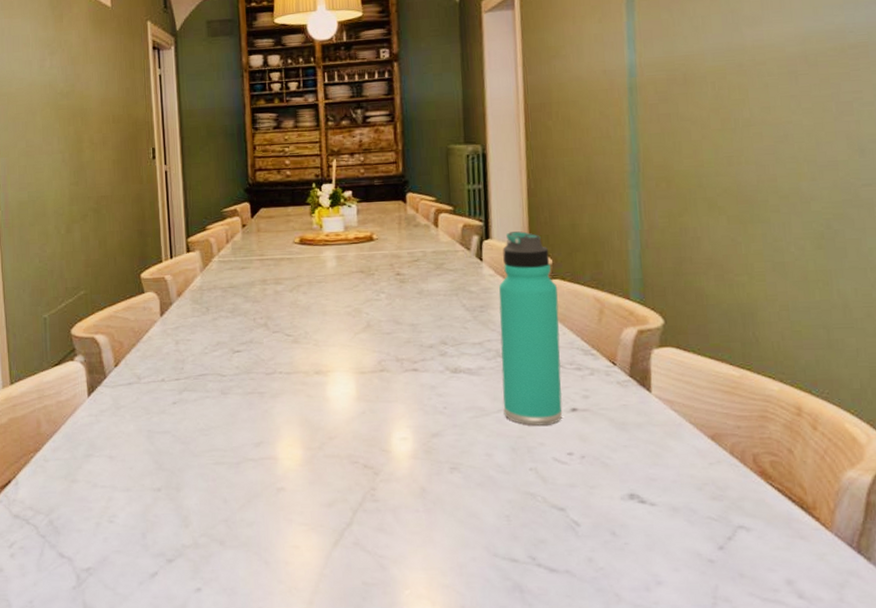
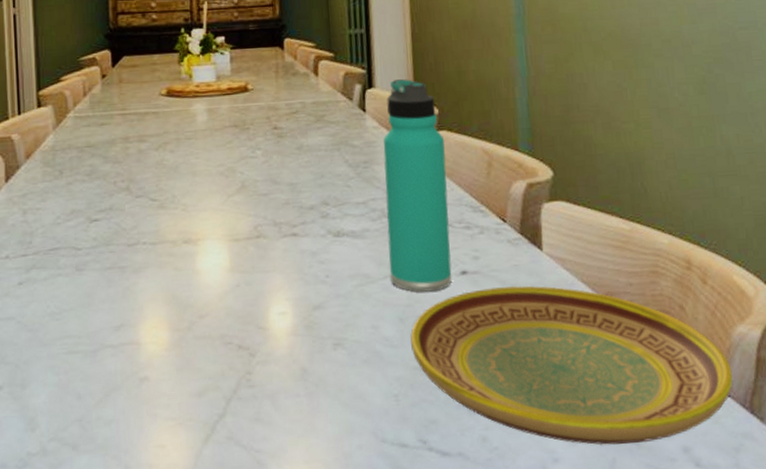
plate: none [522,423,840,573] -> present [410,285,733,445]

